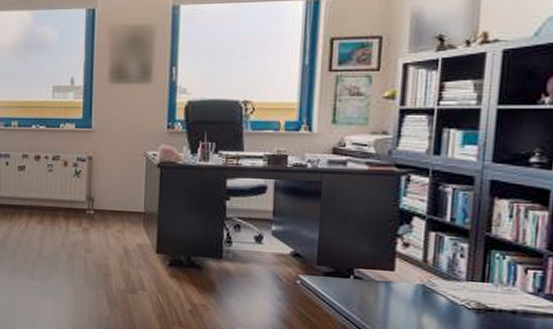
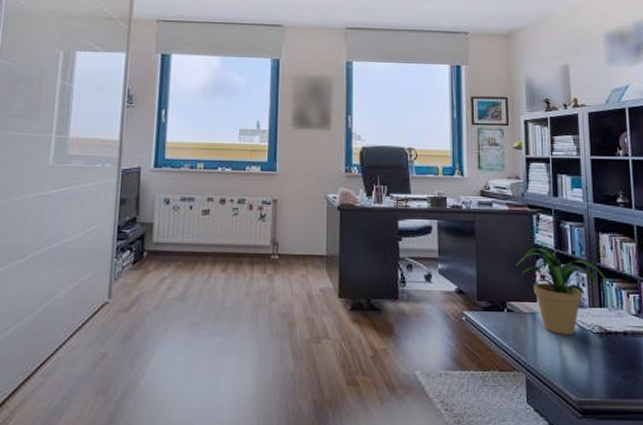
potted plant: none [371,212,498,308] -> present [516,247,607,335]

